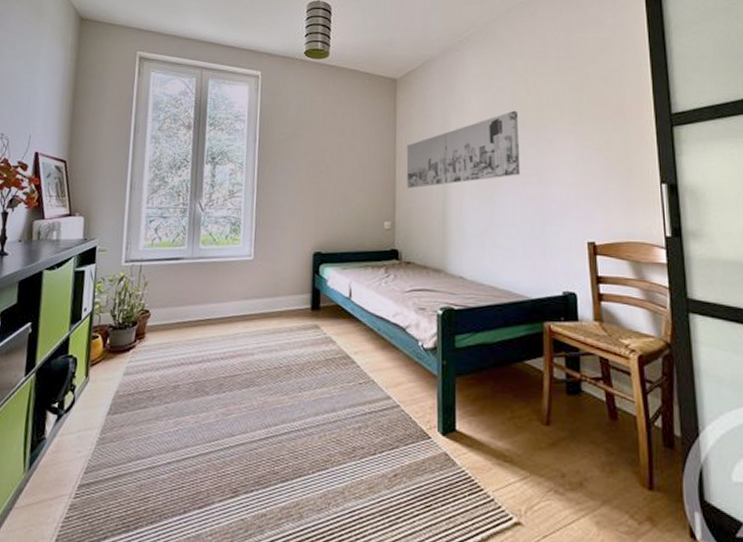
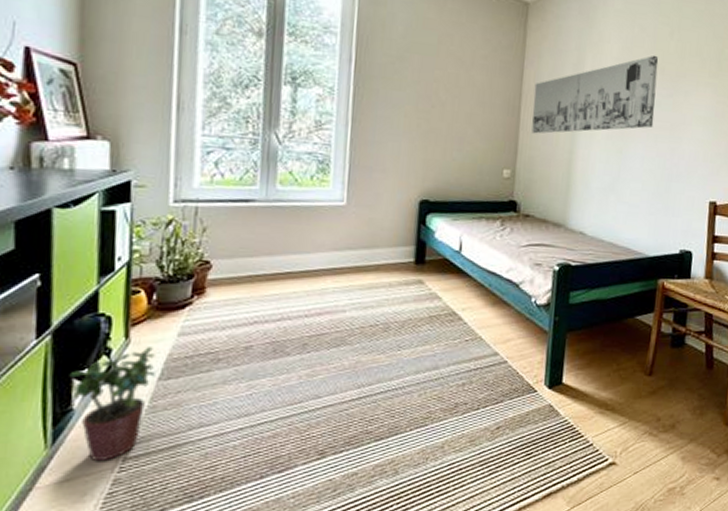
potted plant: none [45,384,106,487] -> present [69,347,155,462]

